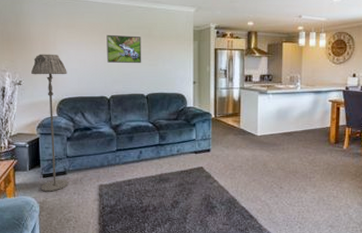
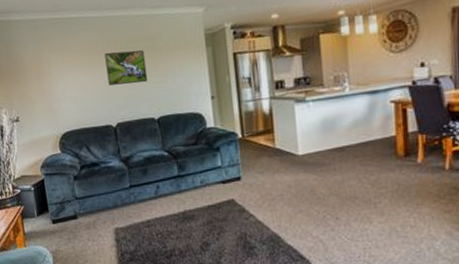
floor lamp: present [31,54,68,192] -> none [28,82,81,240]

